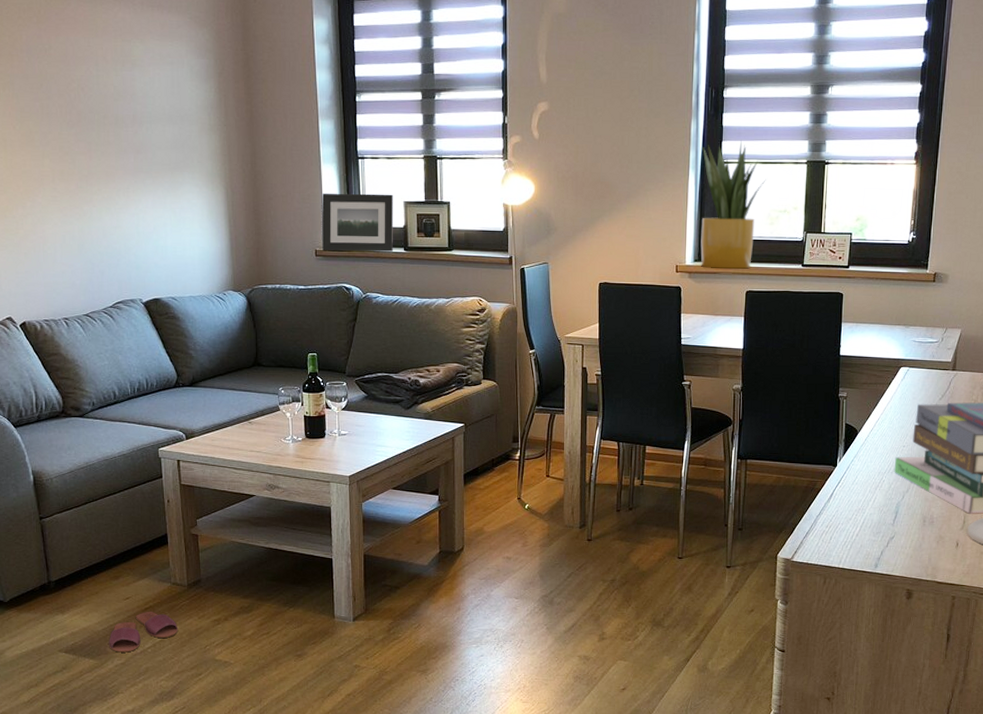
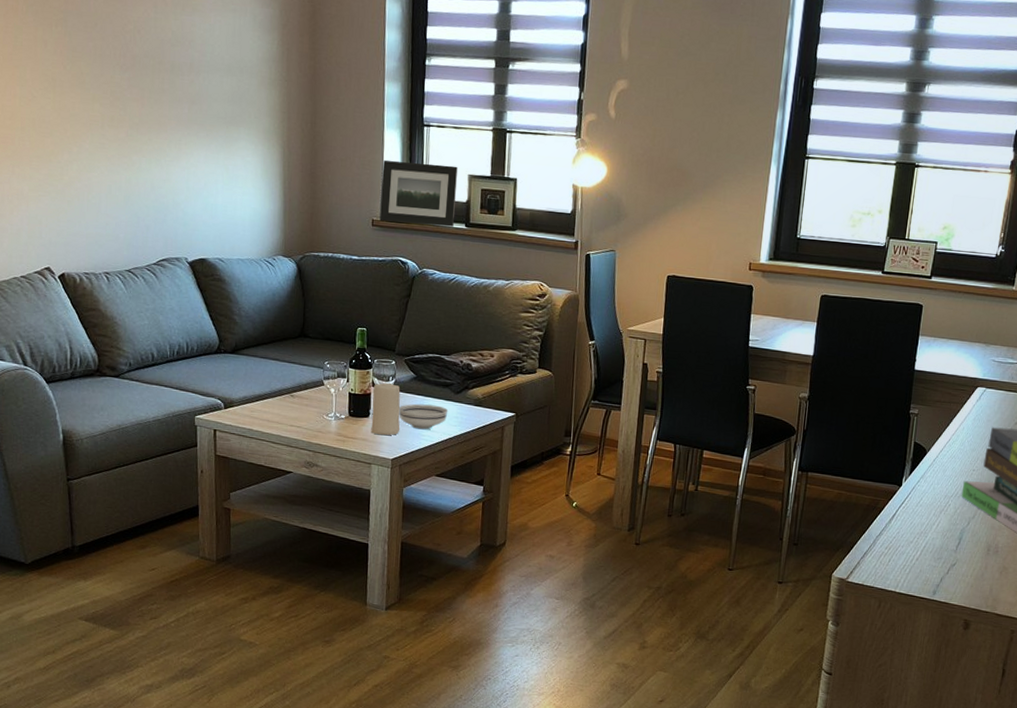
slippers: present [109,611,179,653] -> none [131,584,204,626]
candle: none [327,404,355,454] -> present [371,383,401,436]
bowl: none [352,421,400,446] -> present [398,403,448,430]
planter: present [700,140,766,270] -> none [776,135,851,273]

